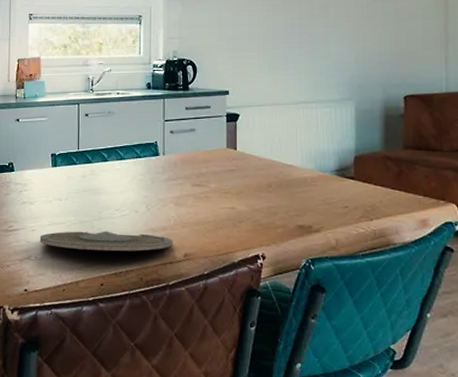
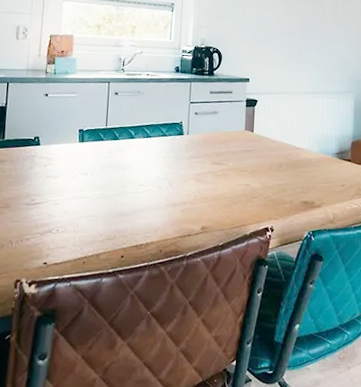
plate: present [39,231,173,252] -> none [62,205,192,225]

